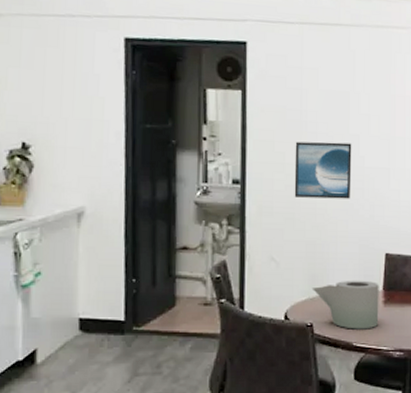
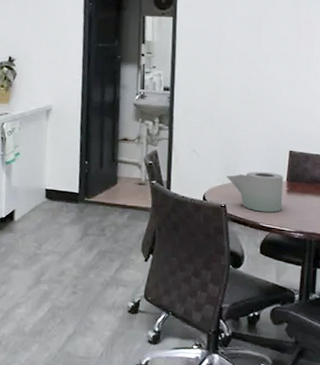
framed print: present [294,141,352,199] -> none [213,58,263,105]

